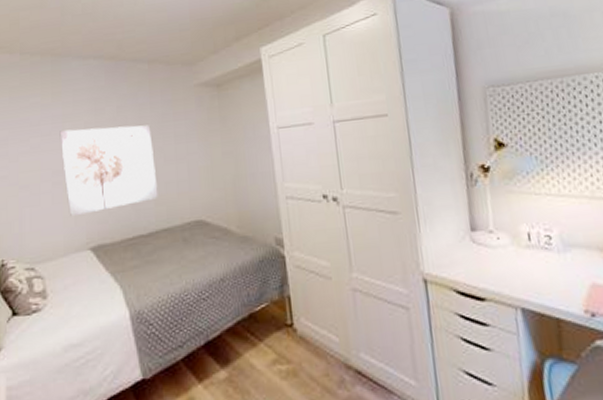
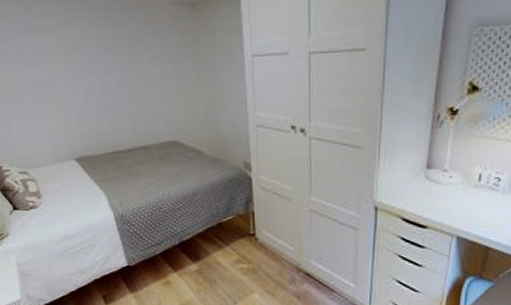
wall art: present [59,125,158,217] -> none [34,43,135,129]

